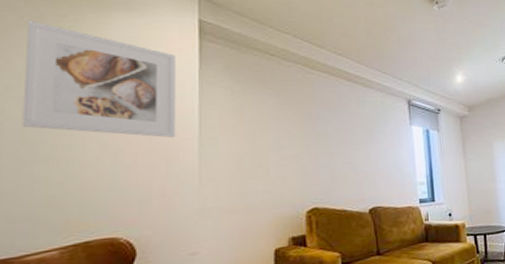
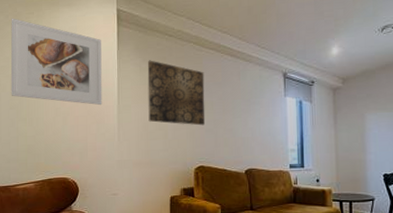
wall art: none [241,82,319,160] -> present [147,60,205,126]

